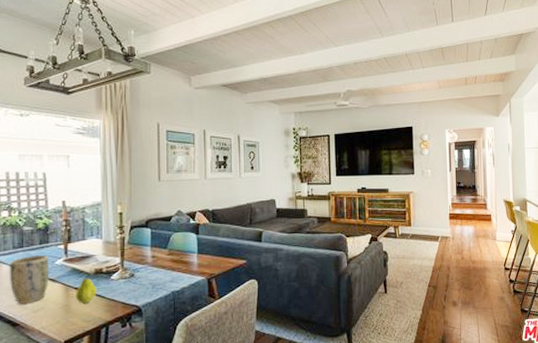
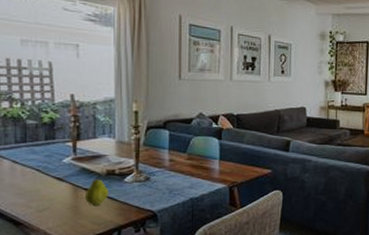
plant pot: present [10,255,50,304] -> none [12,152,56,202]

